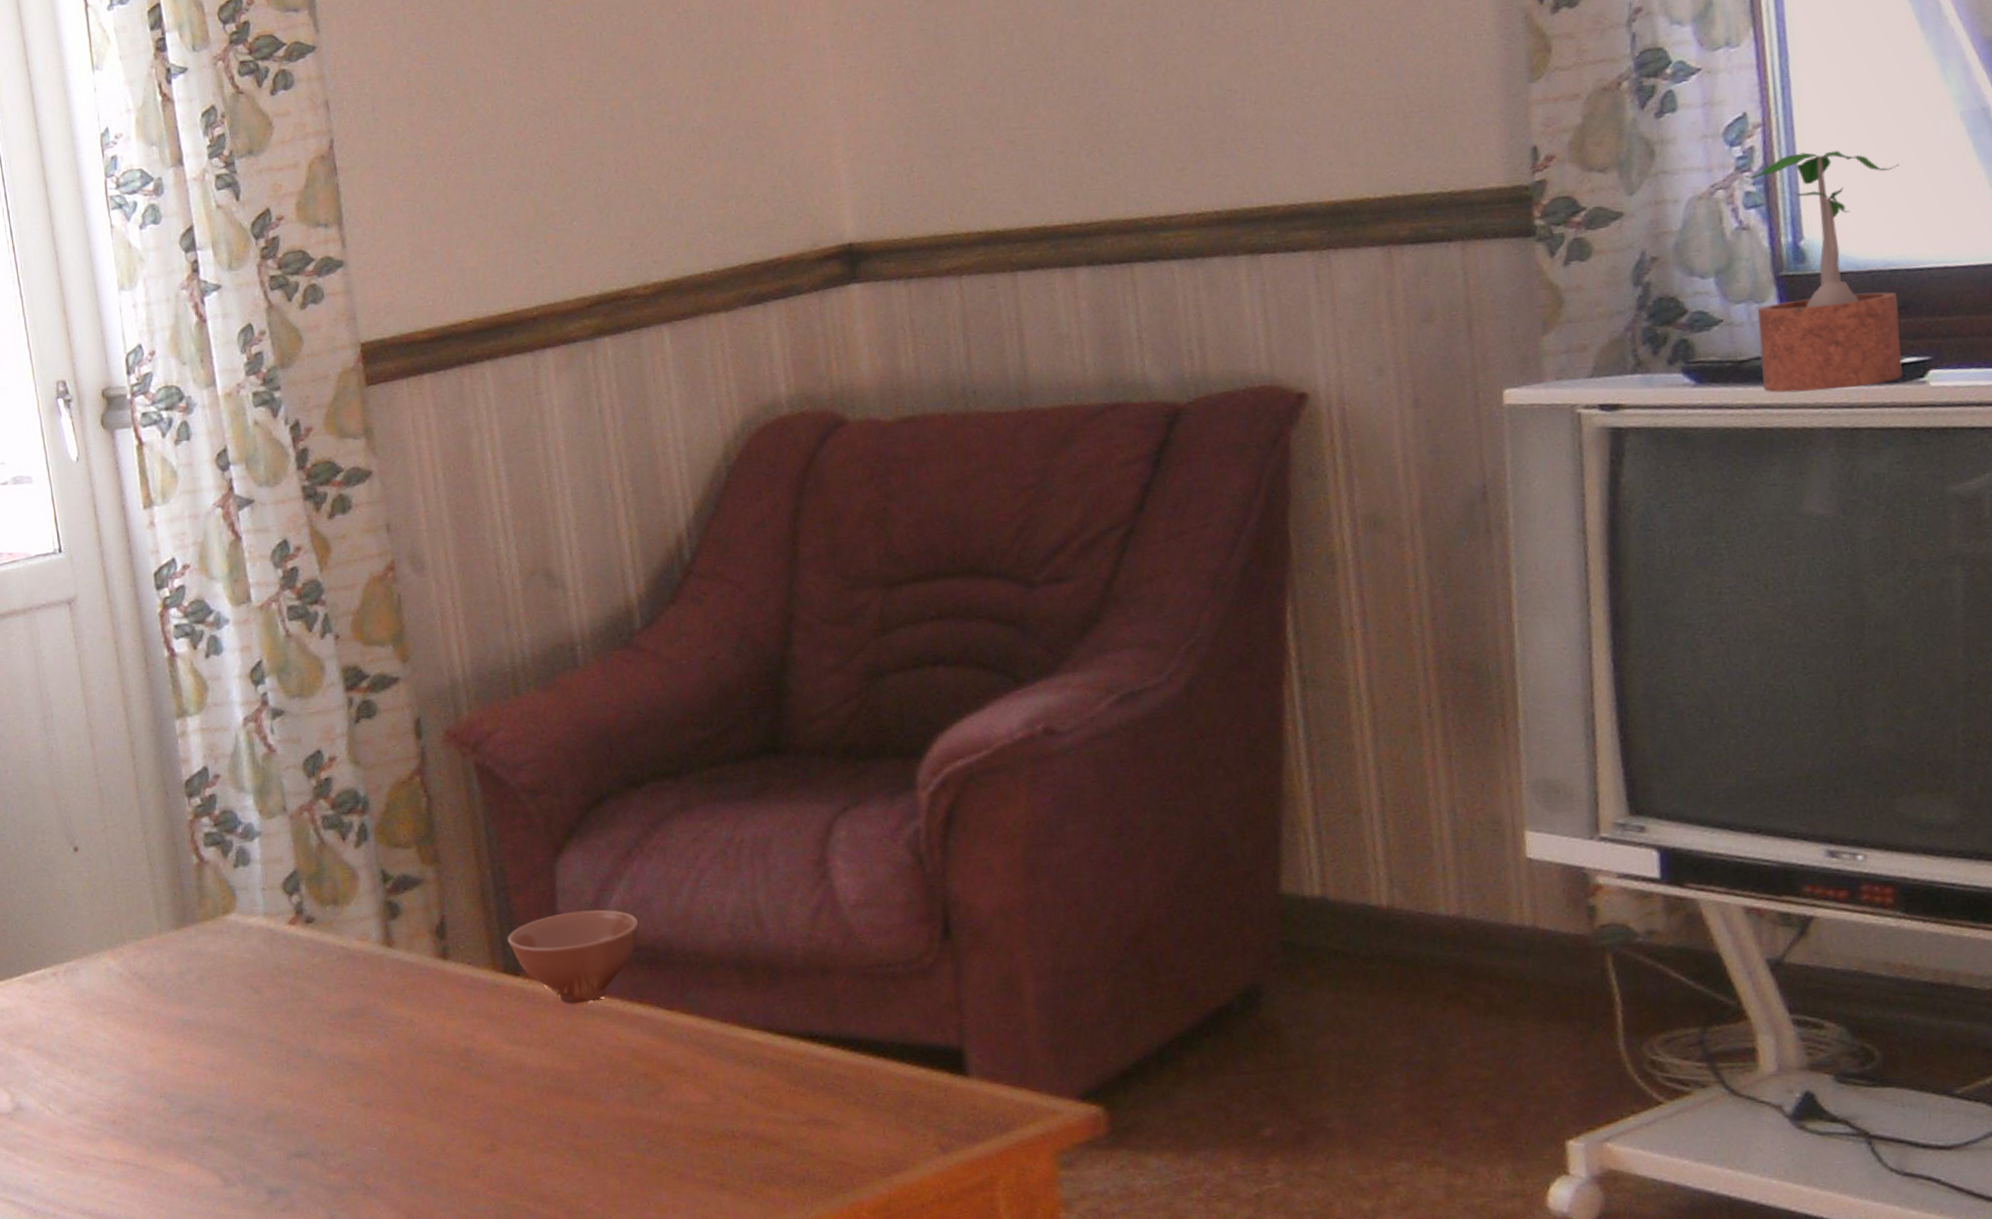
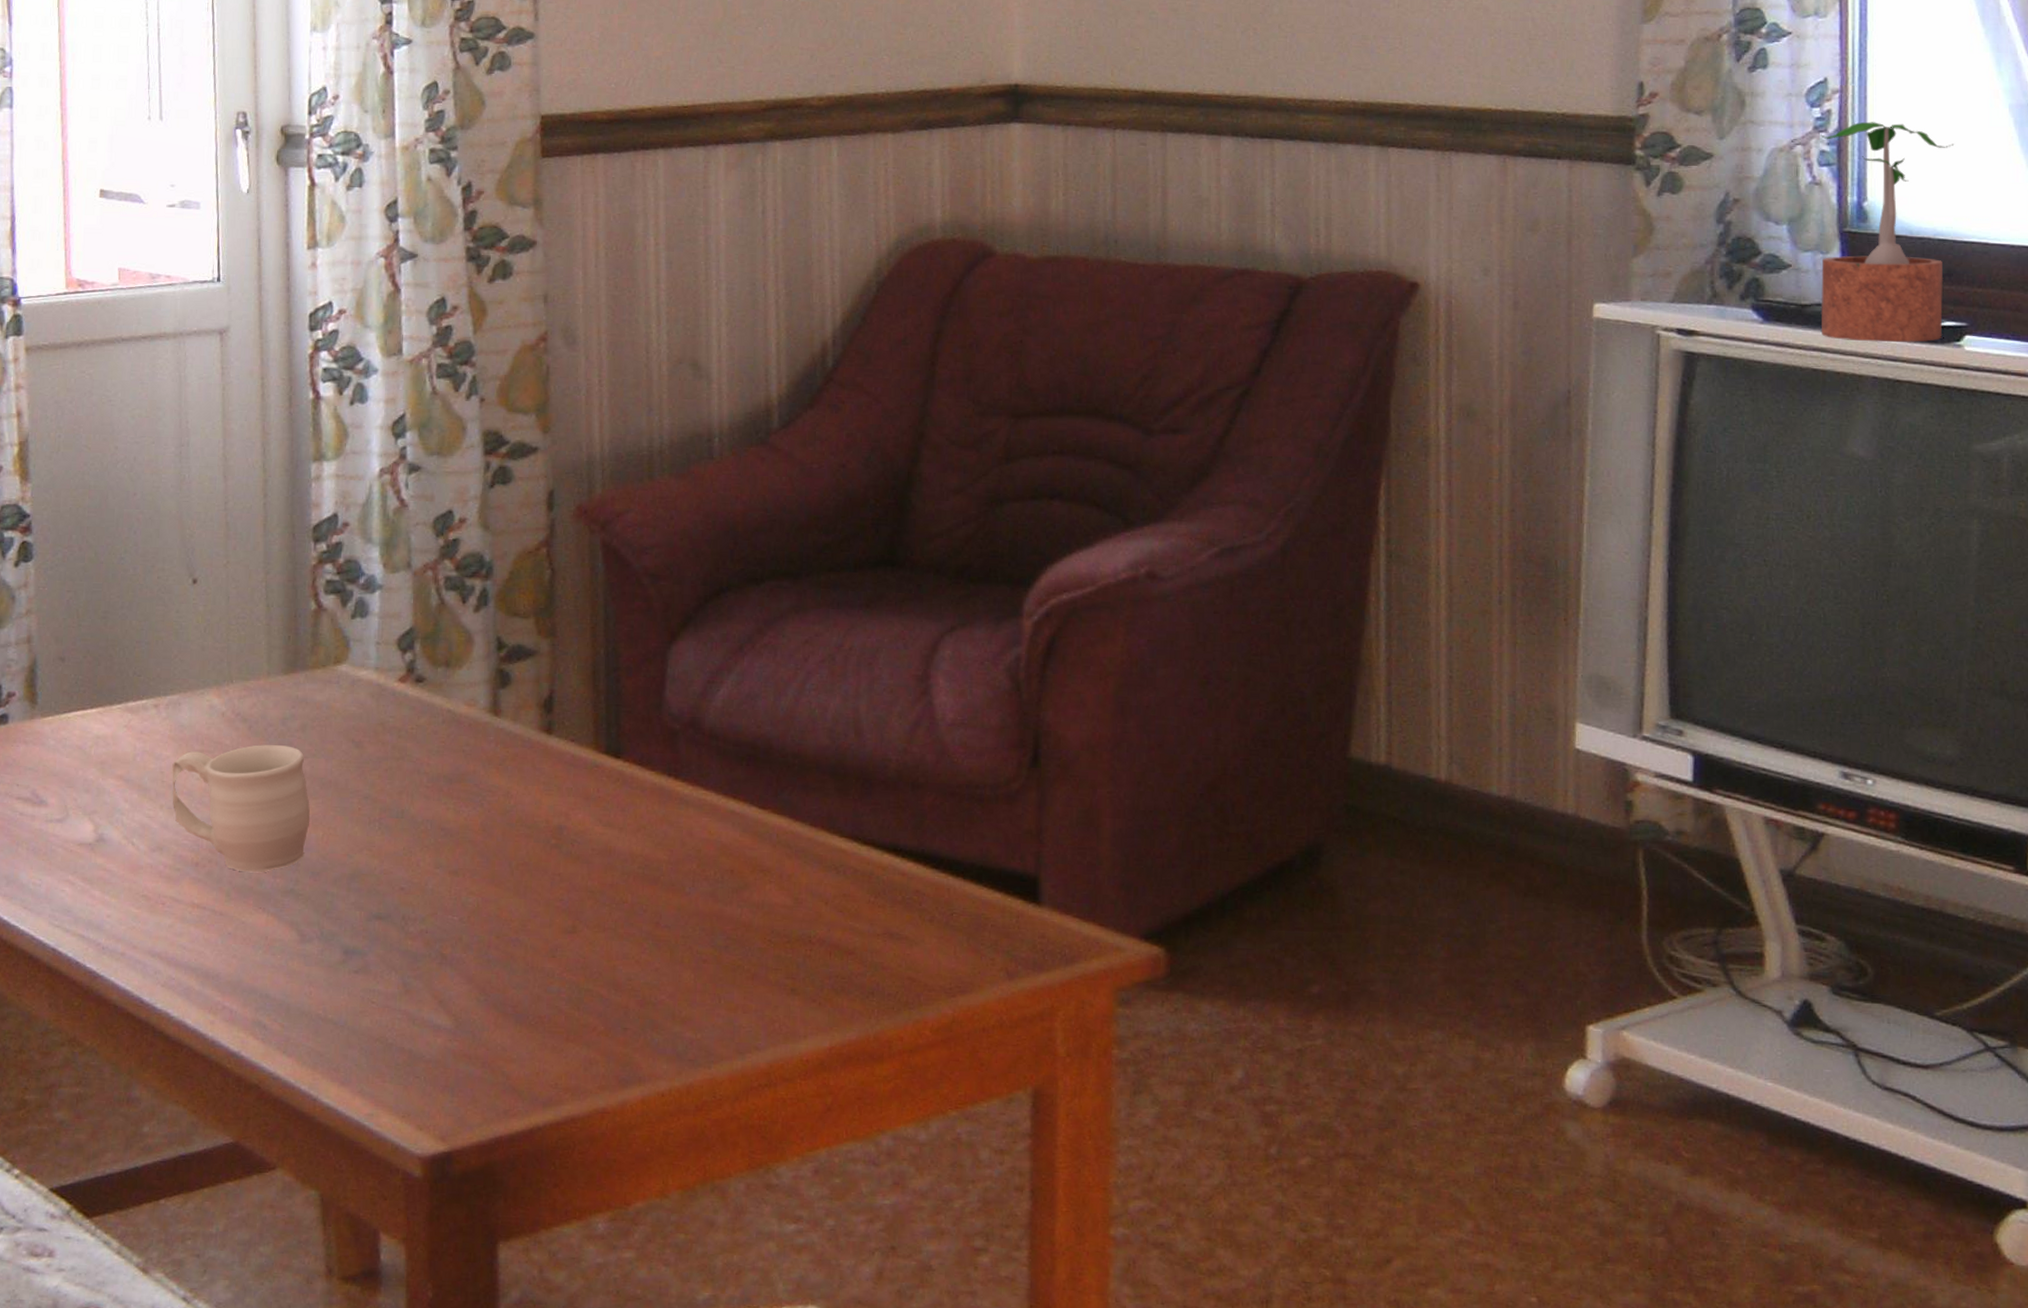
mug: none [78,999,219,1125] -> present [172,745,311,873]
bowl: present [507,909,639,1004] -> none [612,700,743,793]

